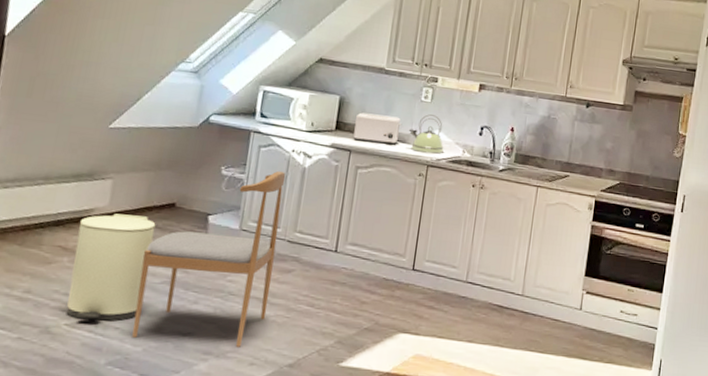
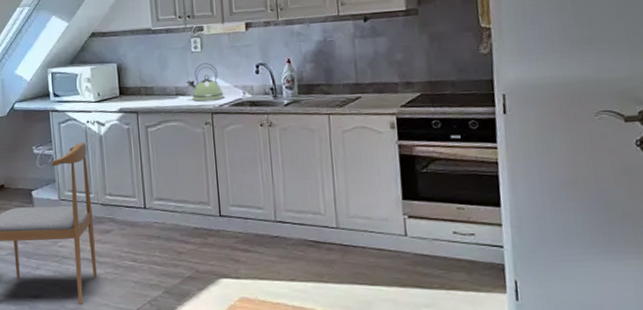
toaster: present [353,112,402,145] -> none [135,72,179,102]

